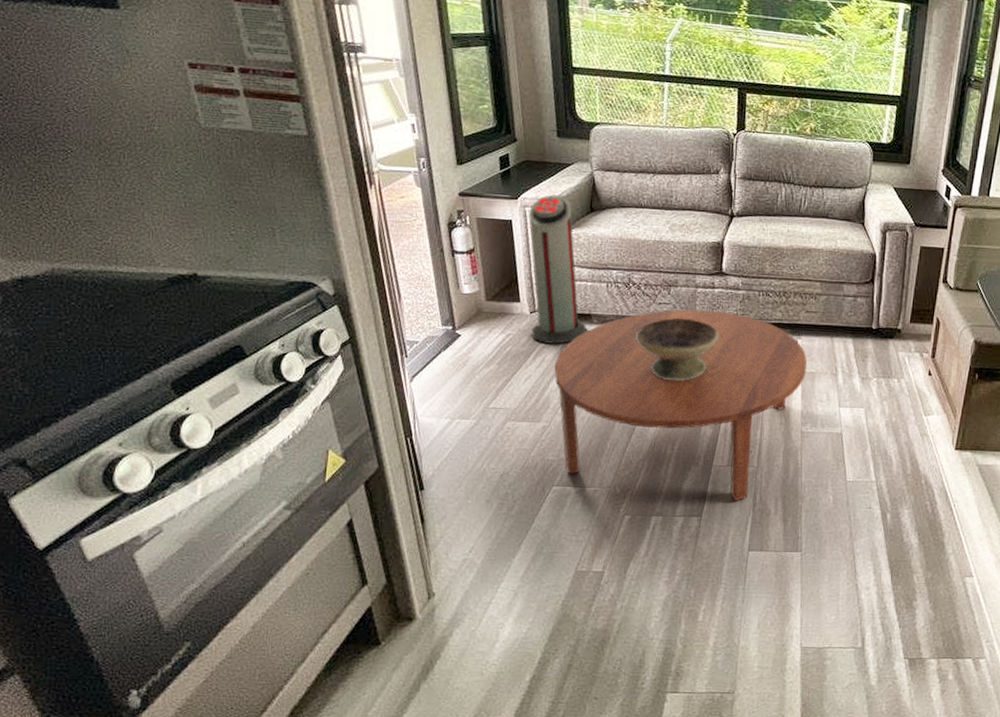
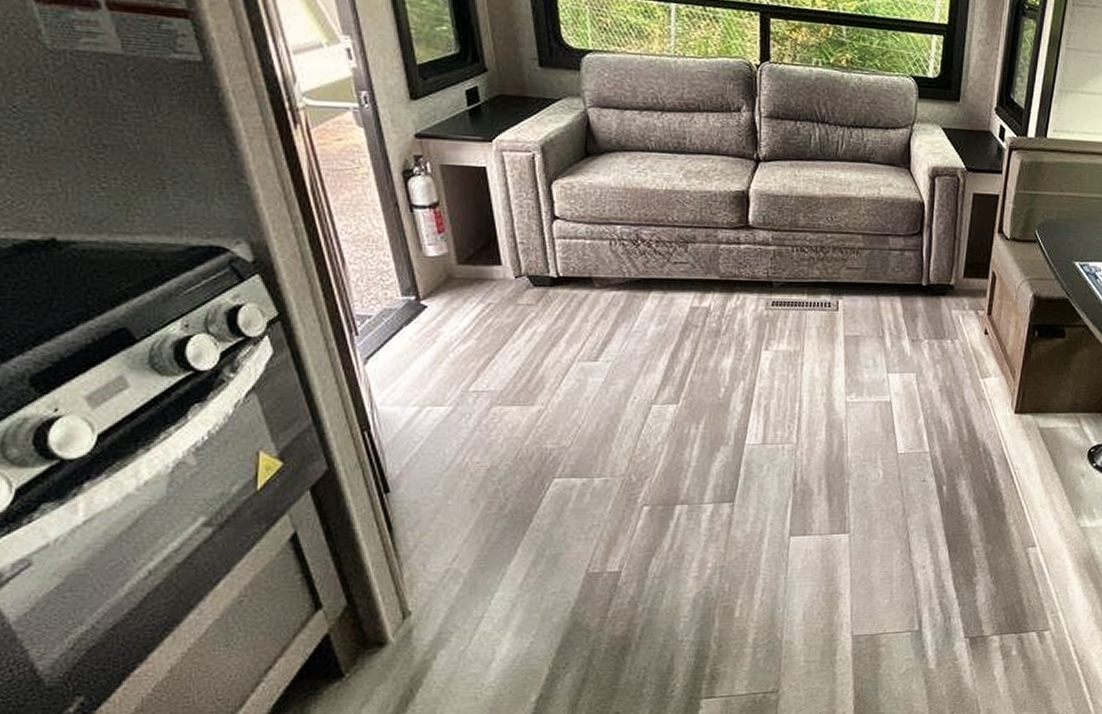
air purifier: present [529,194,587,344] -> none [508,136,588,314]
coffee table: present [554,309,807,502] -> none [549,269,850,483]
decorative bowl: present [635,318,719,382] -> none [646,279,747,352]

